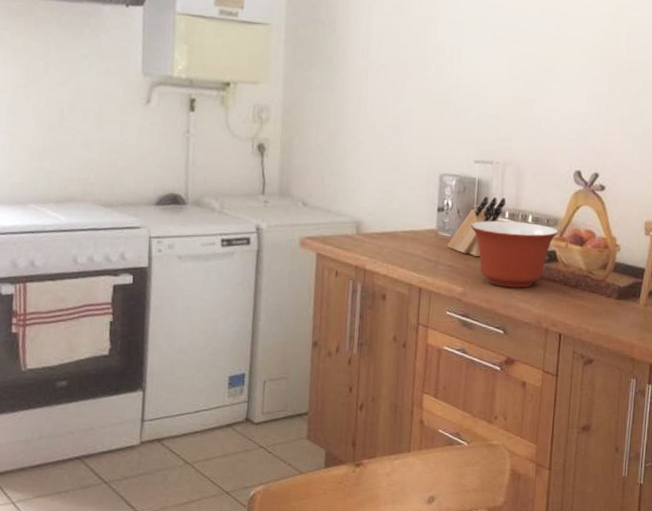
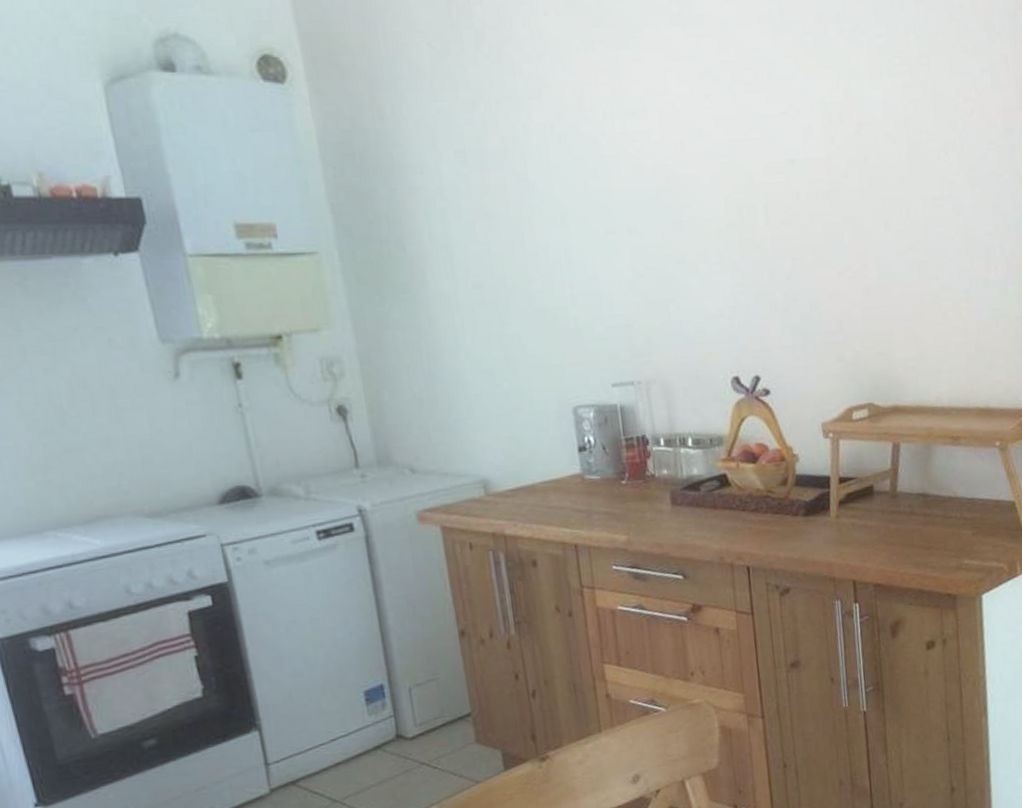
knife block: present [447,196,506,258] -> none [597,422,659,497]
mixing bowl: present [470,220,559,288] -> none [621,446,726,526]

